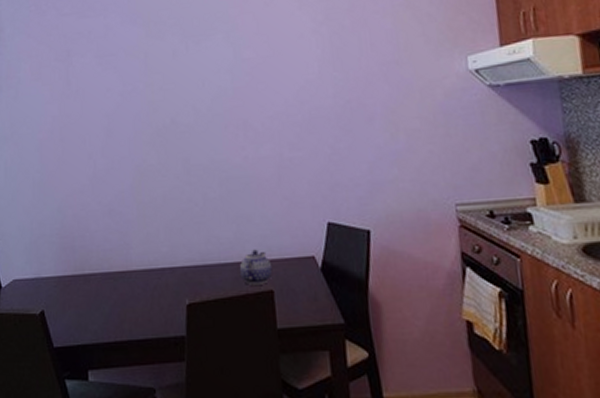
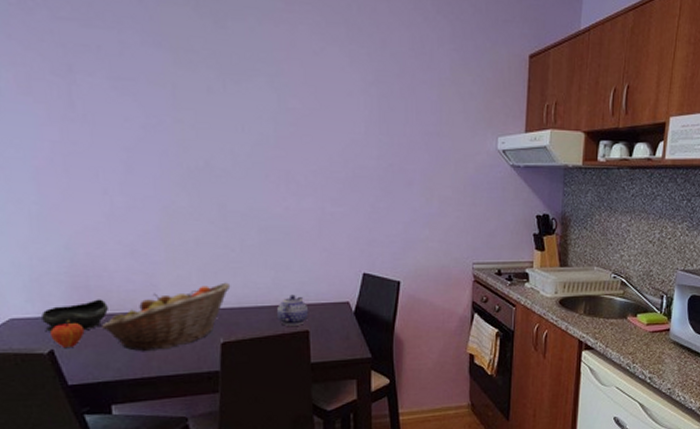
bowl: none [37,259,89,293] -> present [41,299,108,332]
fruit: none [43,281,69,310] -> present [50,320,85,349]
fruit basket: none [83,238,195,314] -> present [102,282,231,352]

